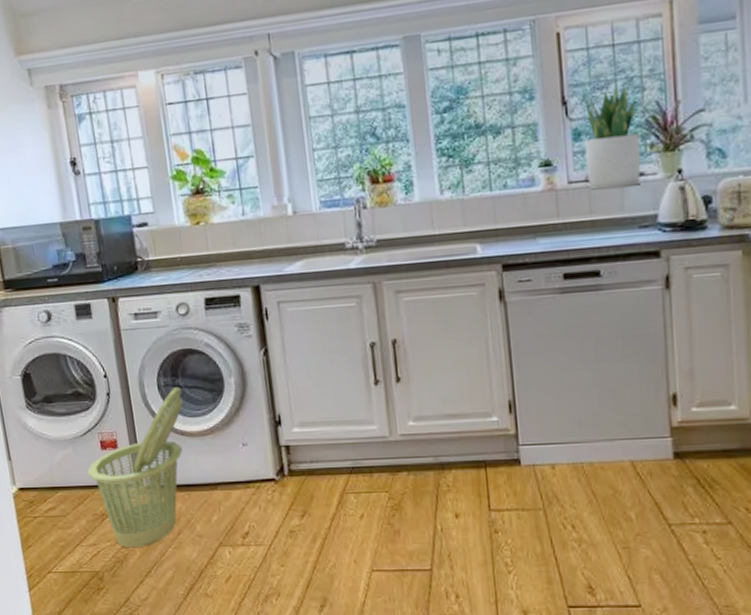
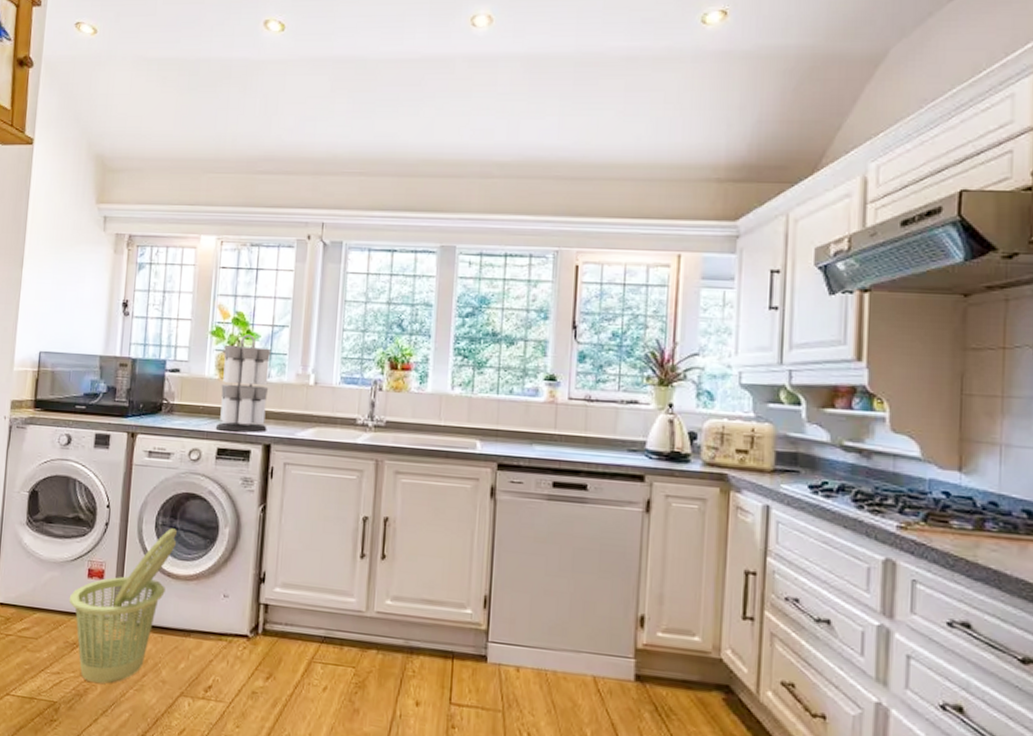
spice rack: none [189,172,253,280] -> present [215,334,272,433]
planter: present [584,84,641,191] -> none [586,318,639,413]

